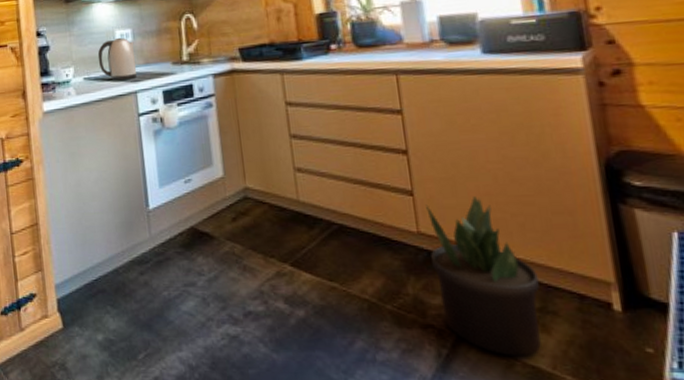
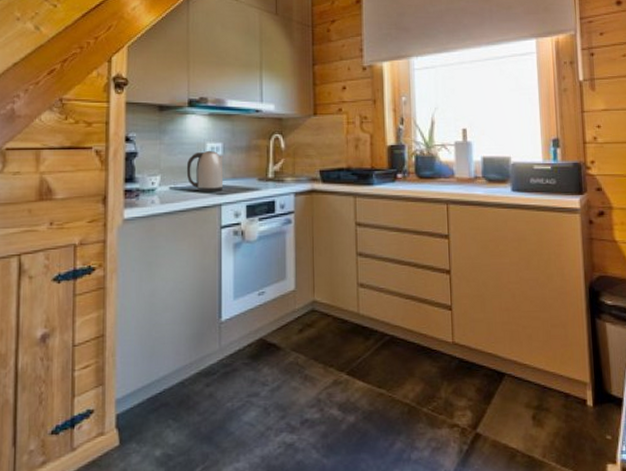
planter: present [426,197,541,356] -> none [461,312,538,449]

